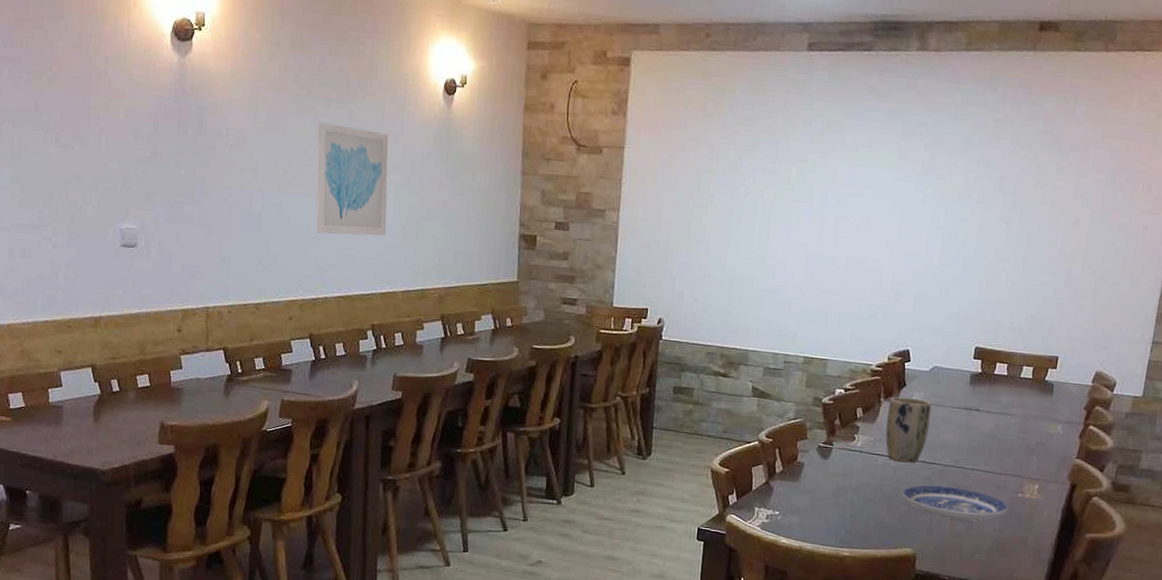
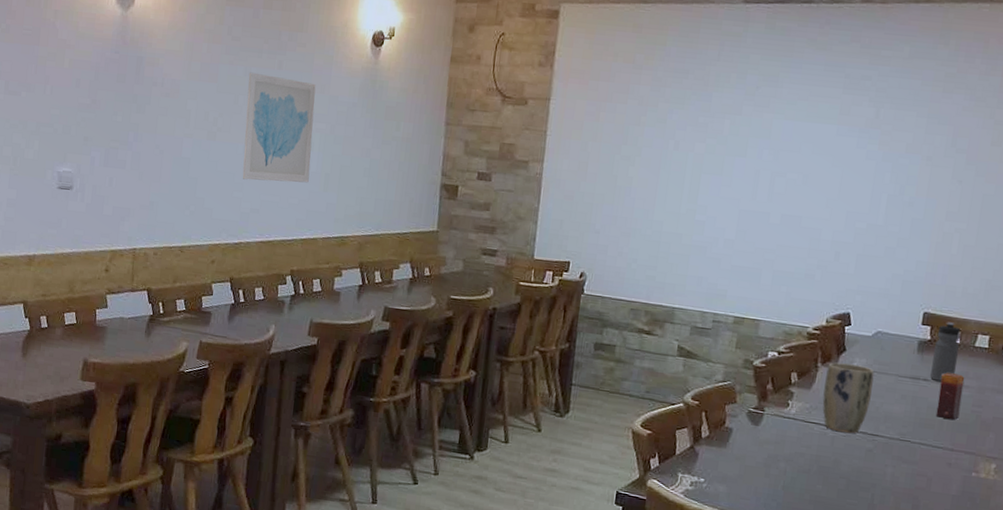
plate: present [902,485,1008,521] -> none [841,458,960,501]
water bottle: none [981,355,1009,411] -> present [930,322,961,381]
candle: none [986,403,1012,447] -> present [935,372,965,421]

